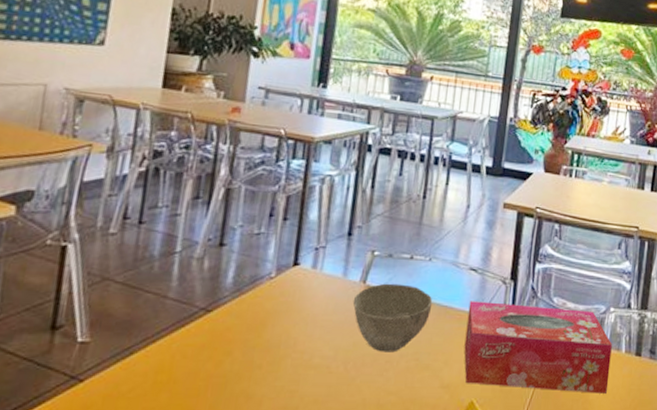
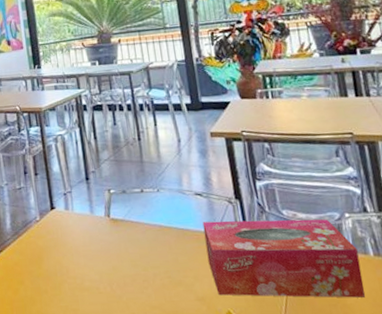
bowl: present [352,283,433,353] -> none [103,214,171,273]

